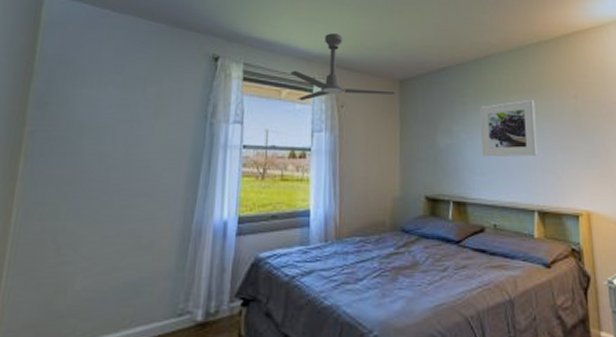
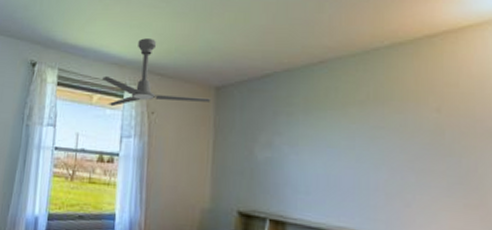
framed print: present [480,99,538,157] -> none [307,111,381,178]

